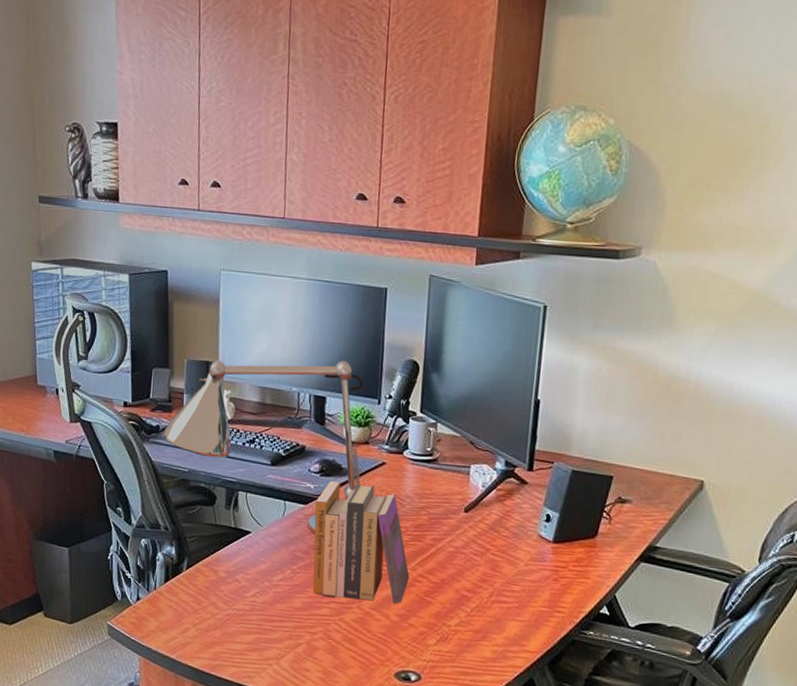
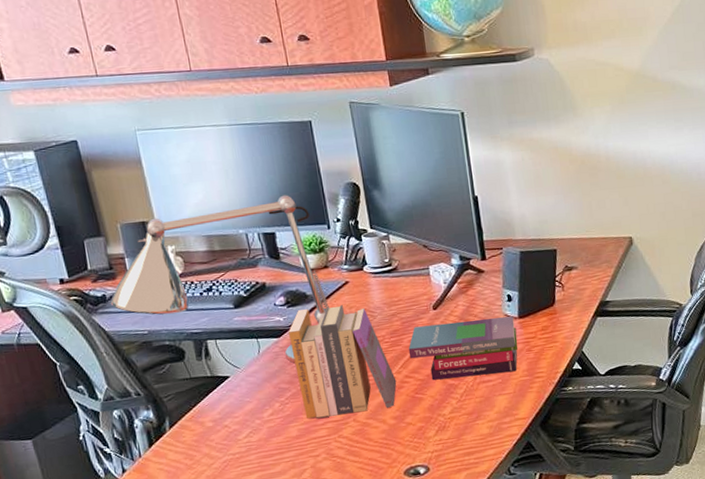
books: none [428,526,548,599] -> present [408,316,518,380]

